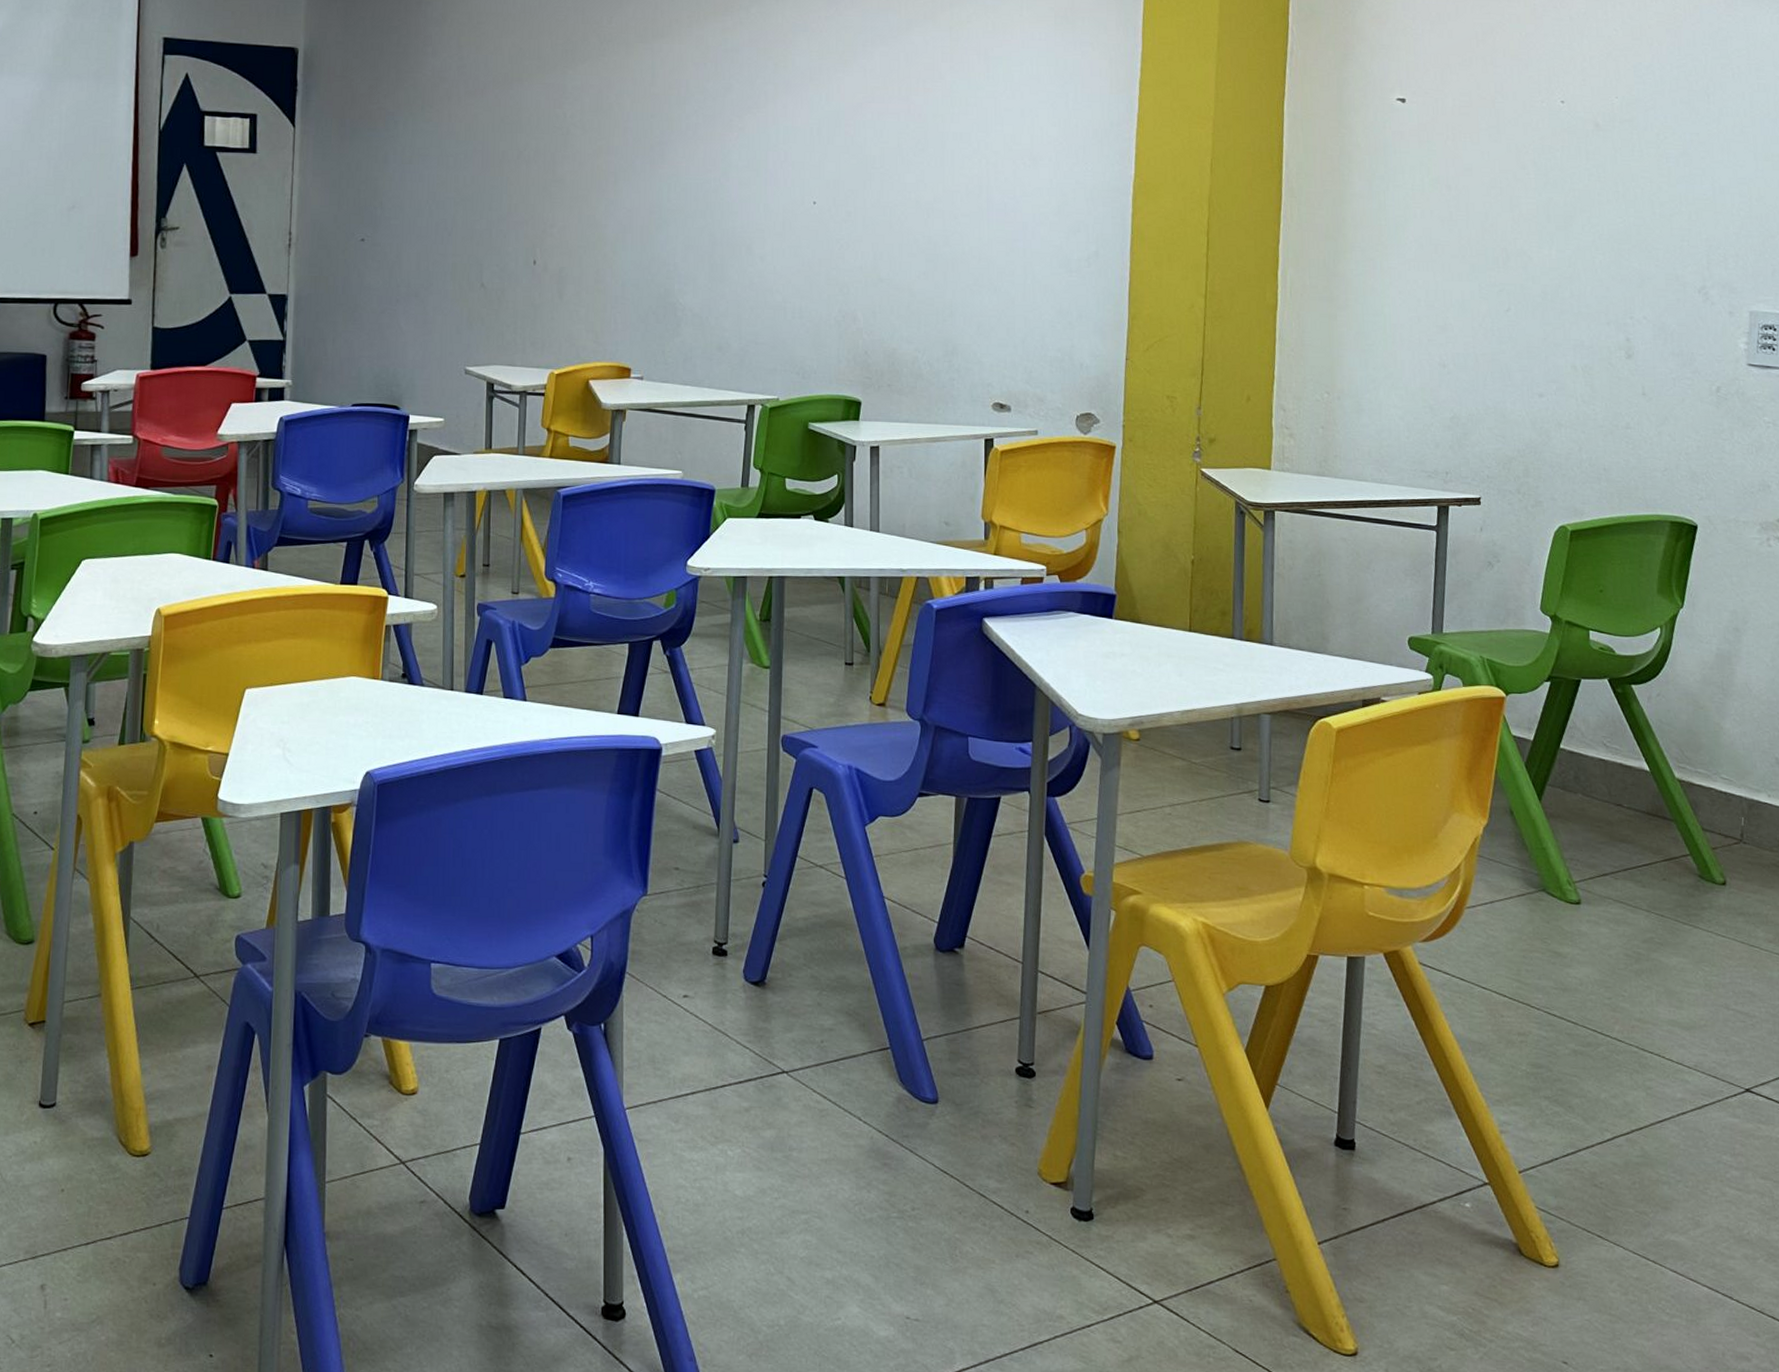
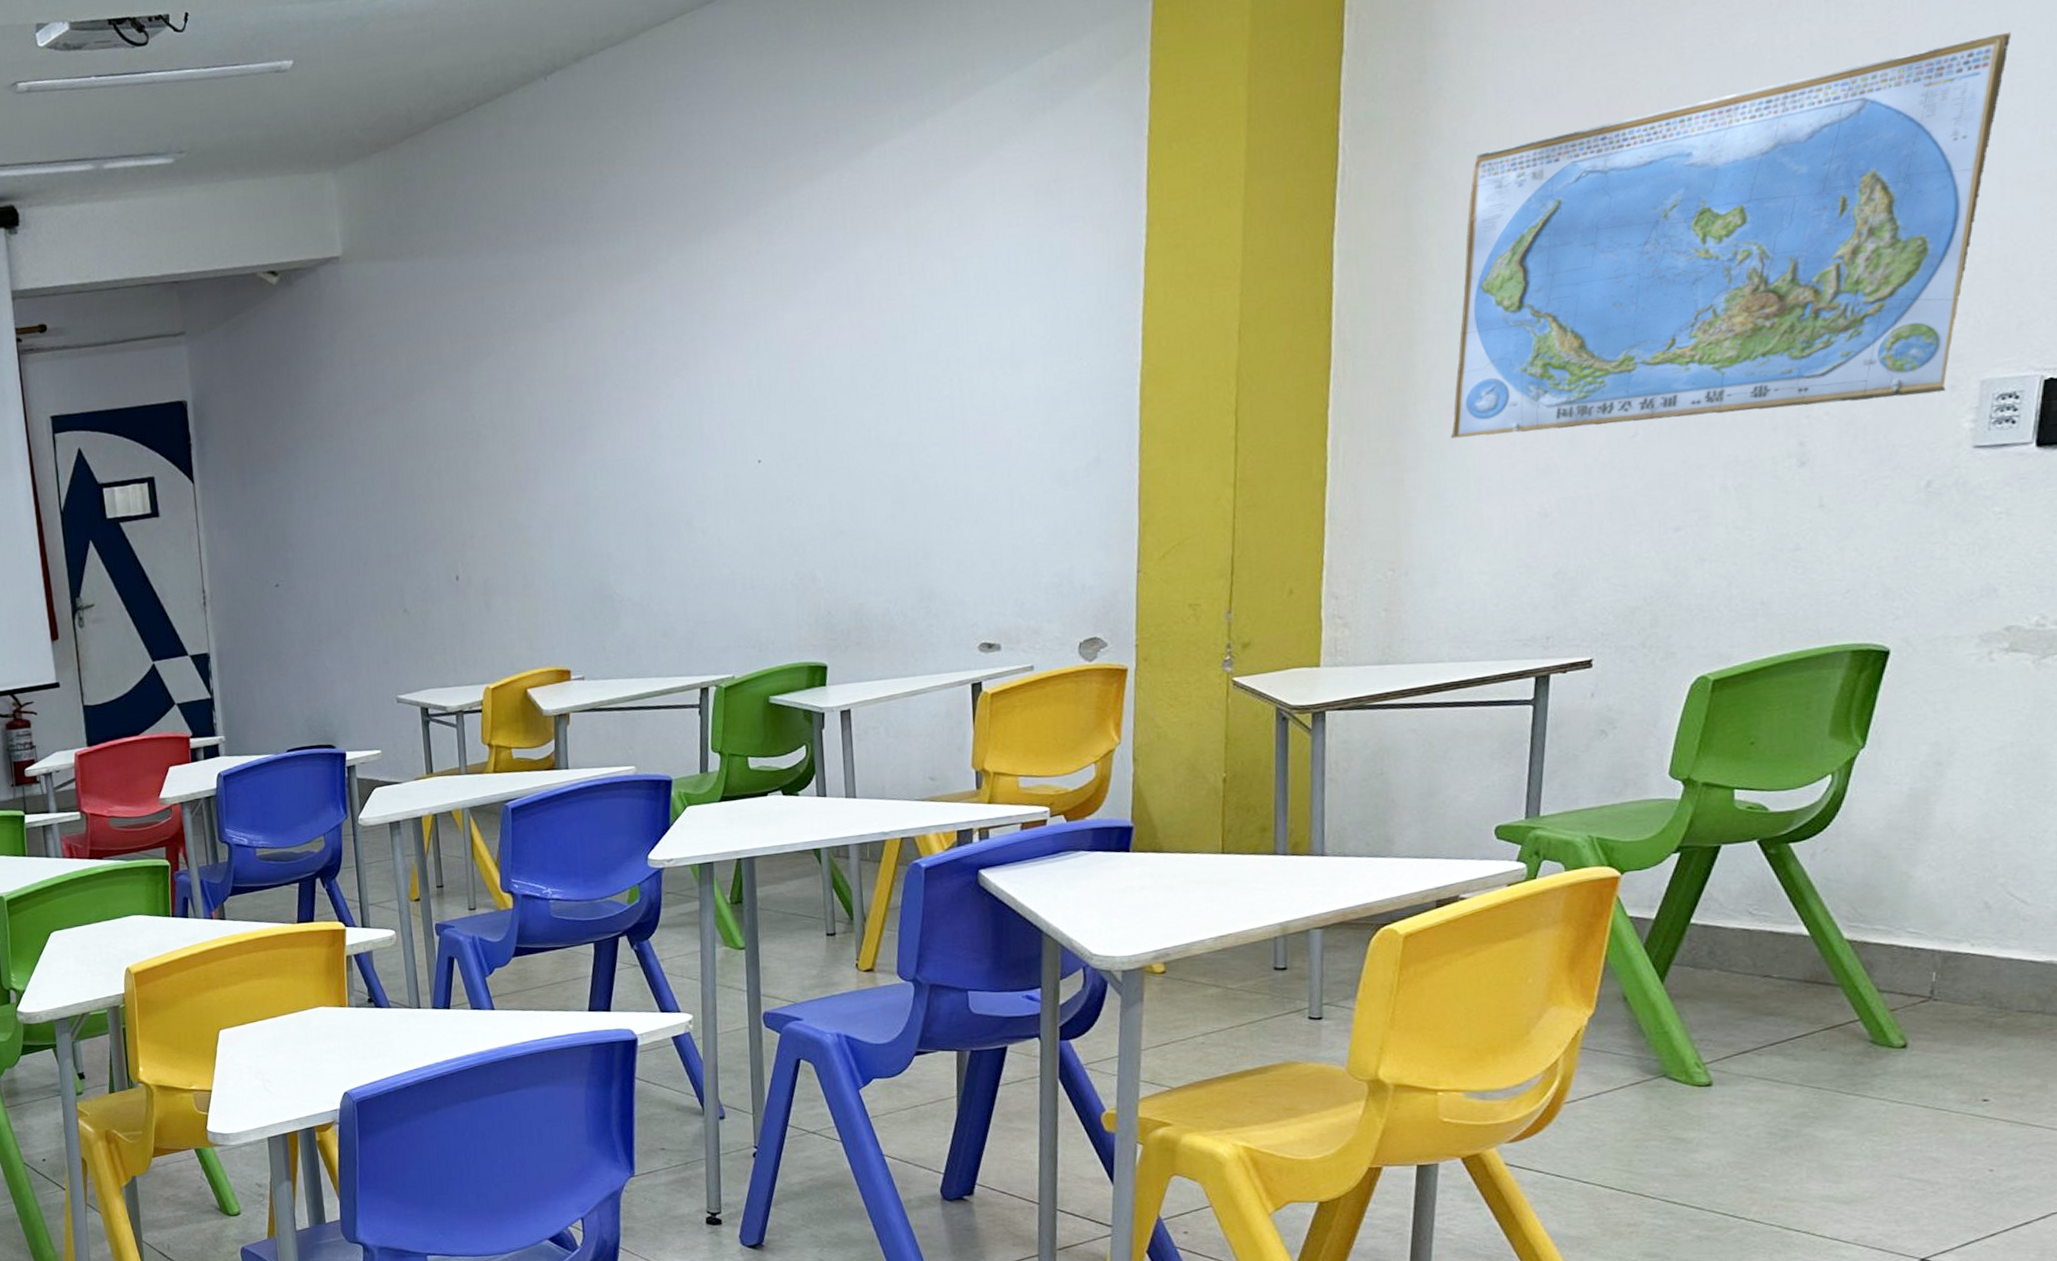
world map: none [1372,43,1756,316] -> present [1450,31,2012,439]

